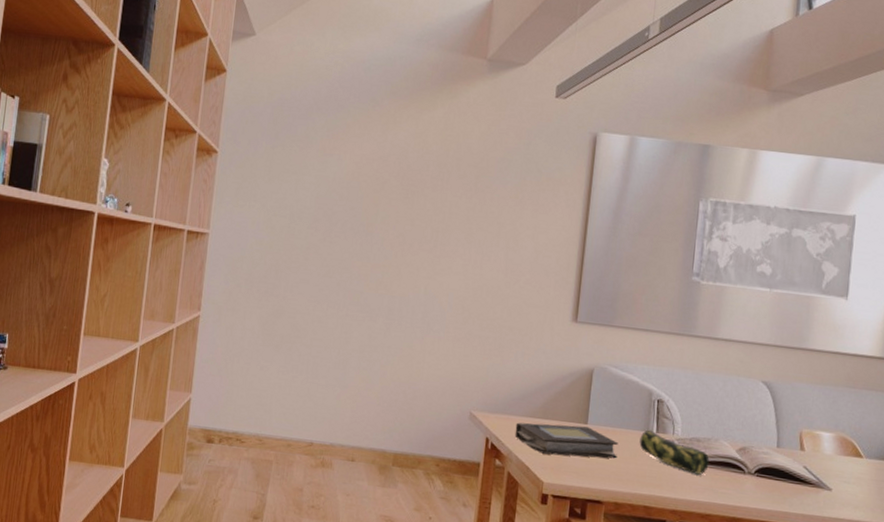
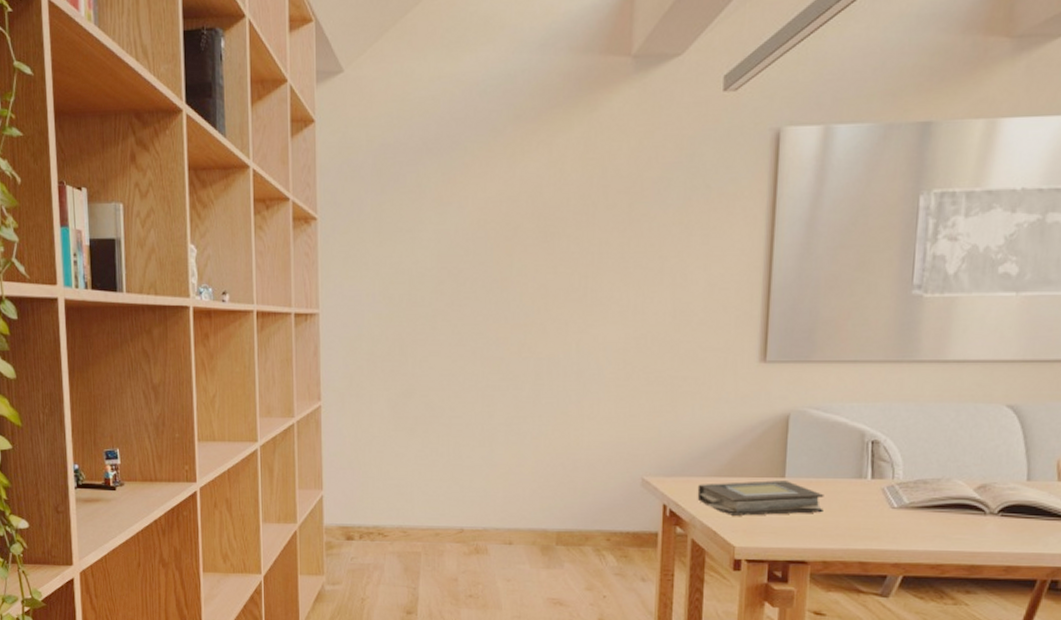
pencil case: present [639,429,710,475] -> none [850,476,940,521]

